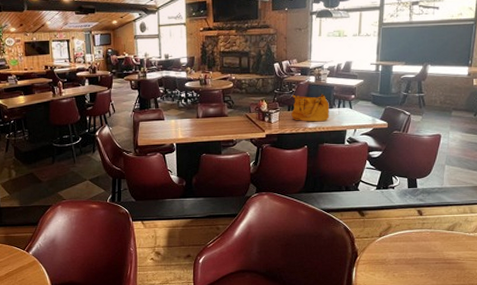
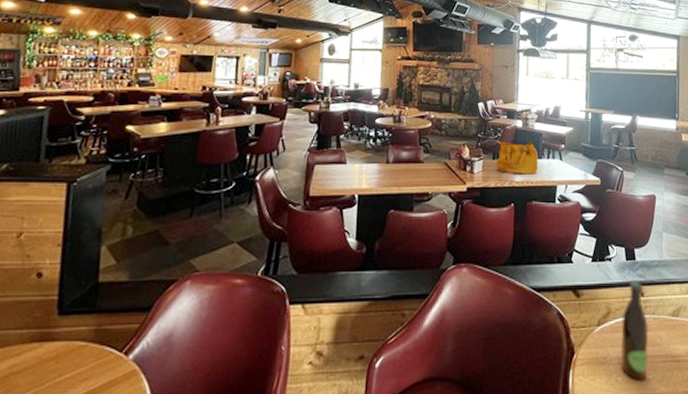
bottle: none [398,202,425,276] -> present [620,279,649,381]

